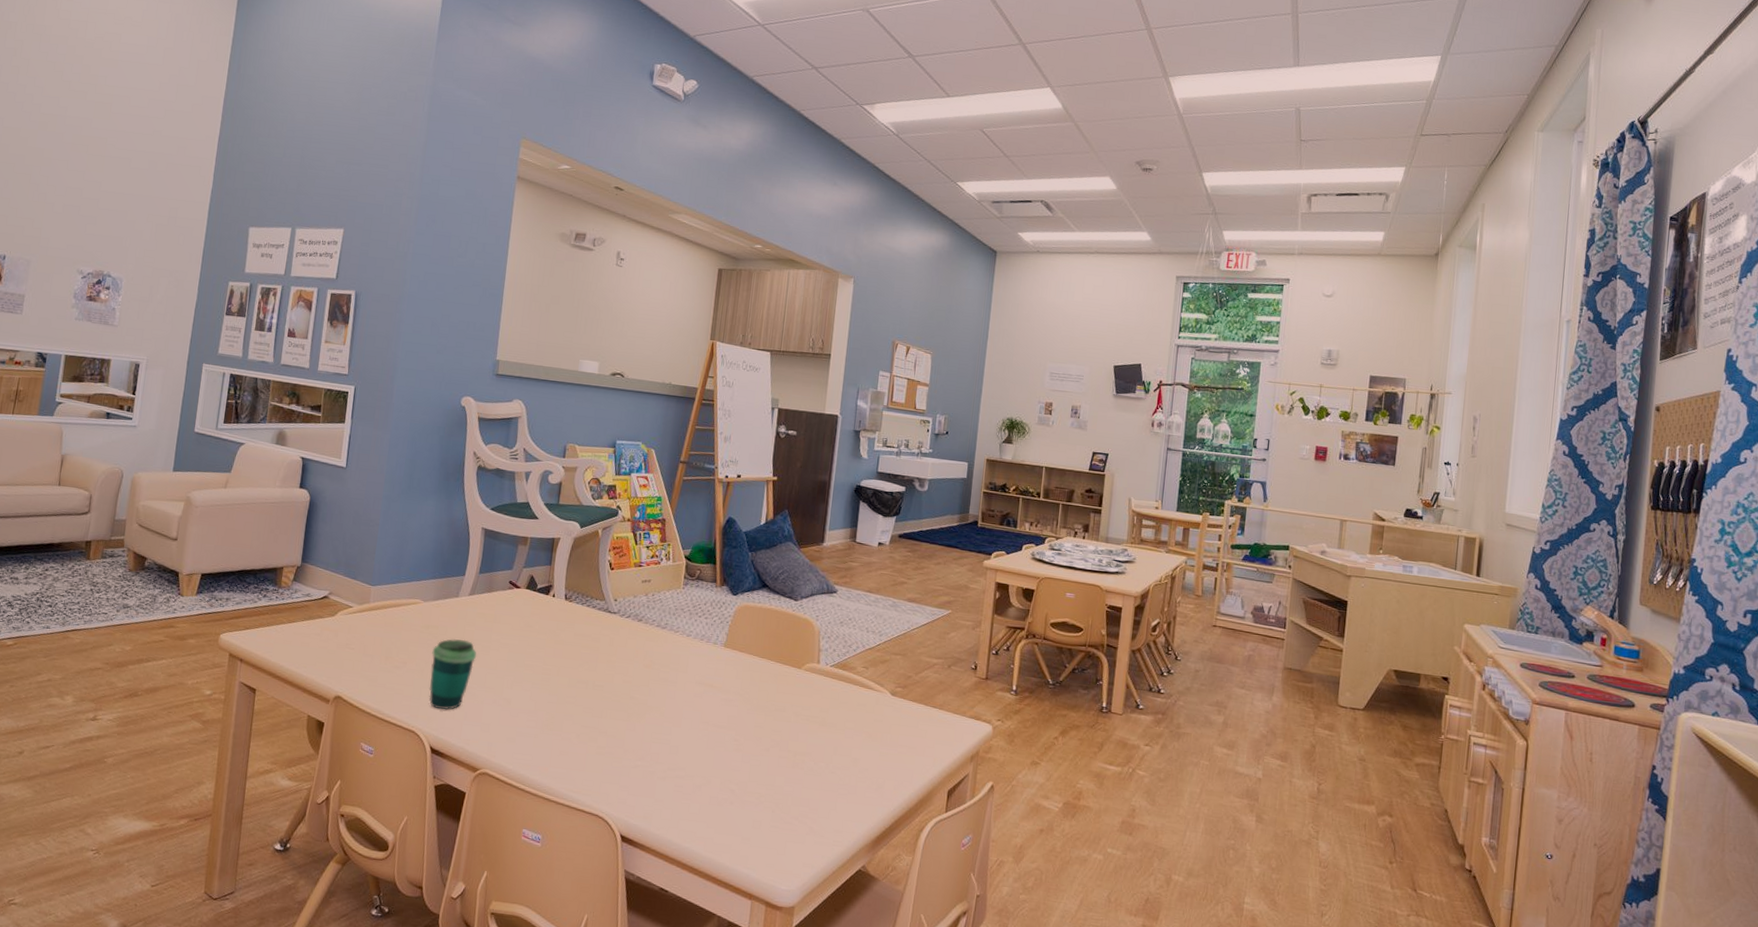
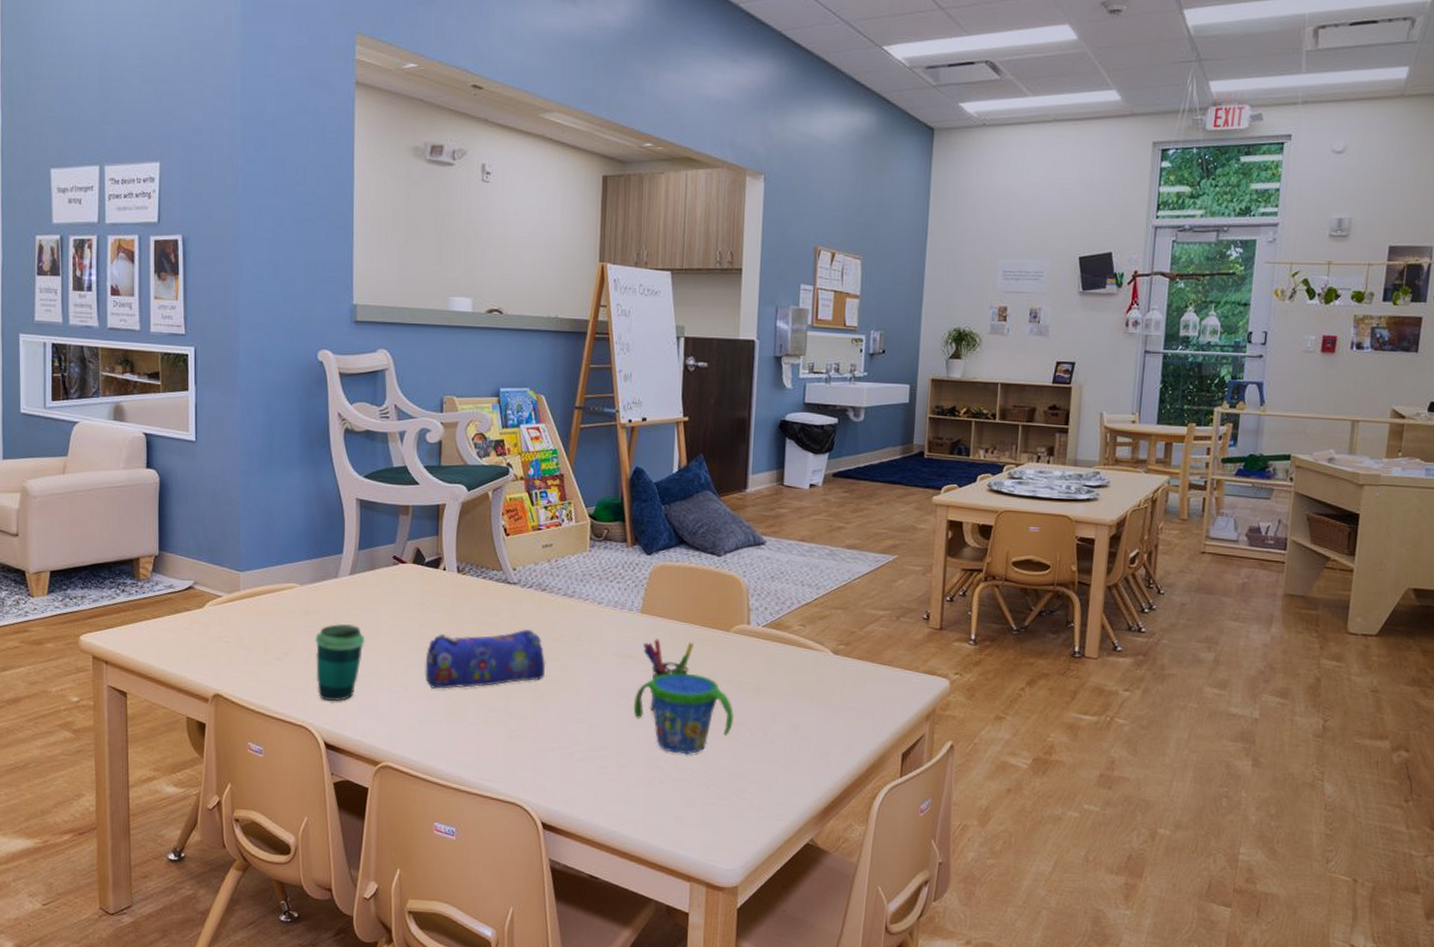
pencil case: none [527,653,637,705] -> present [425,630,546,689]
snack cup: none [711,703,801,780] -> present [633,672,735,755]
pen holder: none [723,671,769,737] -> present [642,639,694,711]

